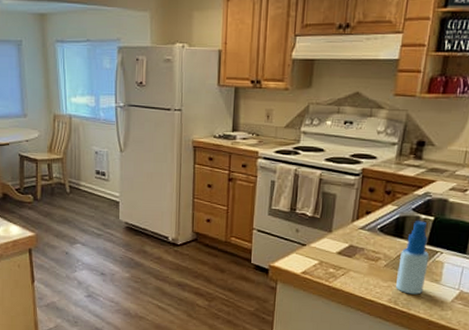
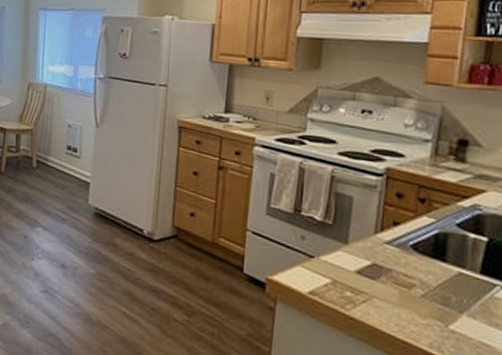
spray bottle: present [396,221,430,295] -> none [439,240,485,342]

